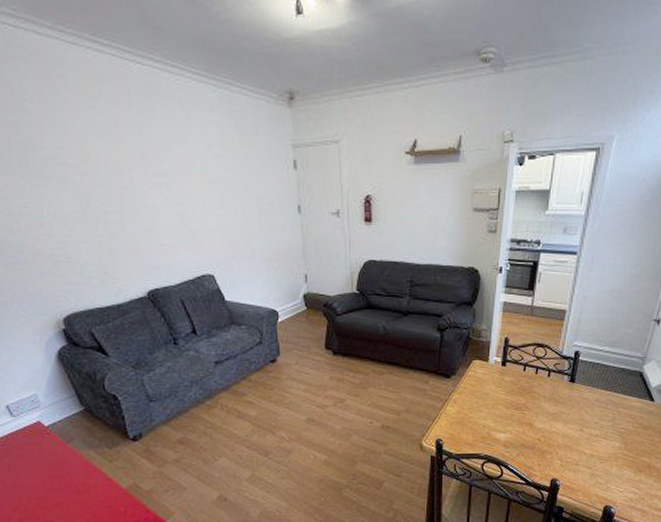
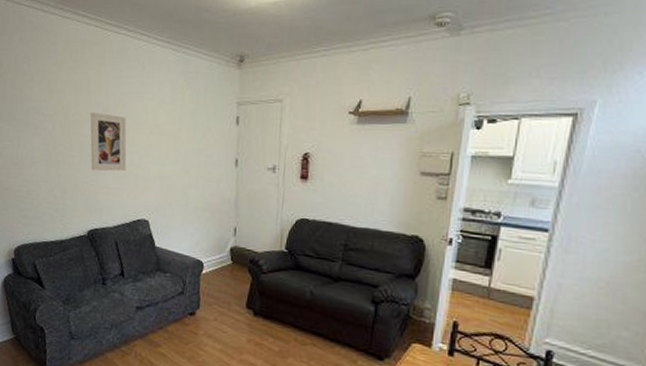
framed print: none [125,161,180,227] -> present [90,113,127,172]

